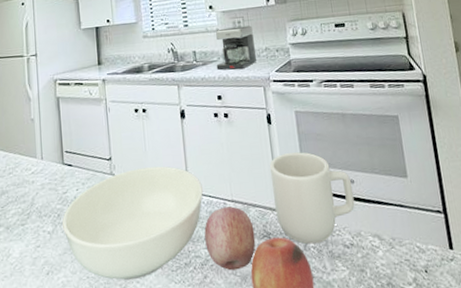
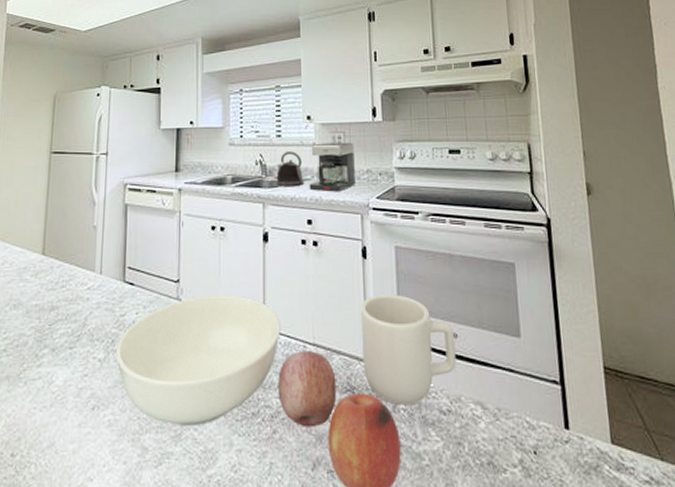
kettle: none [186,38,211,70] -> present [276,151,303,187]

